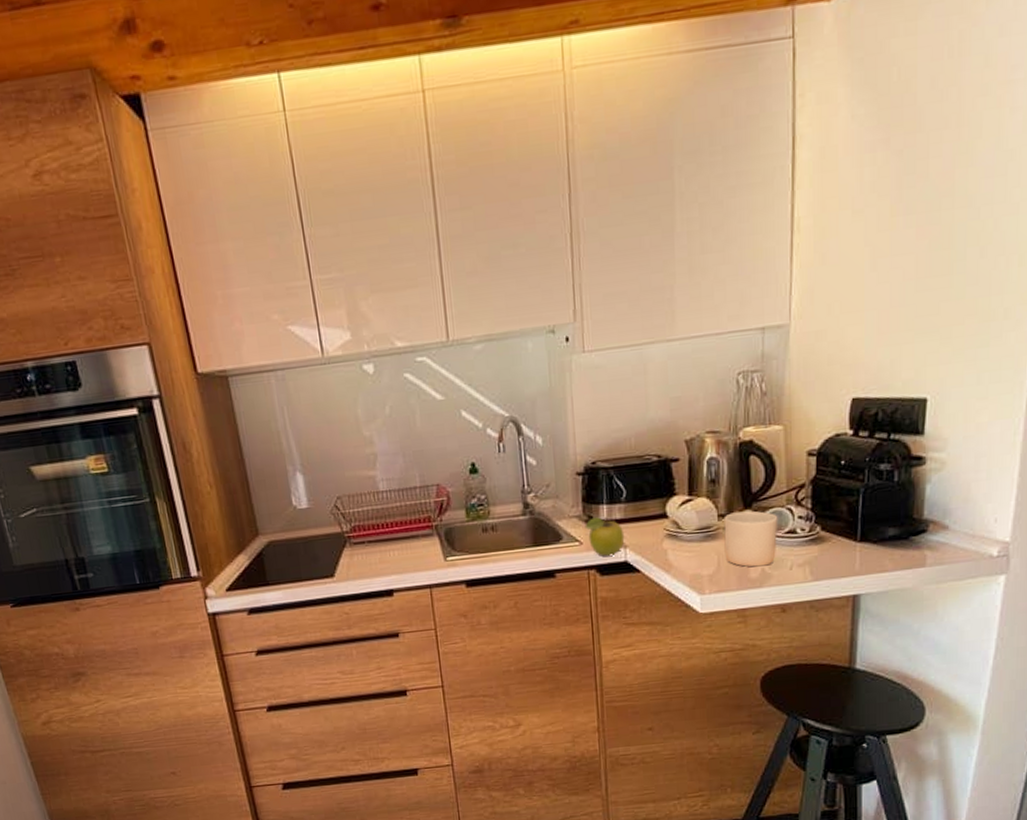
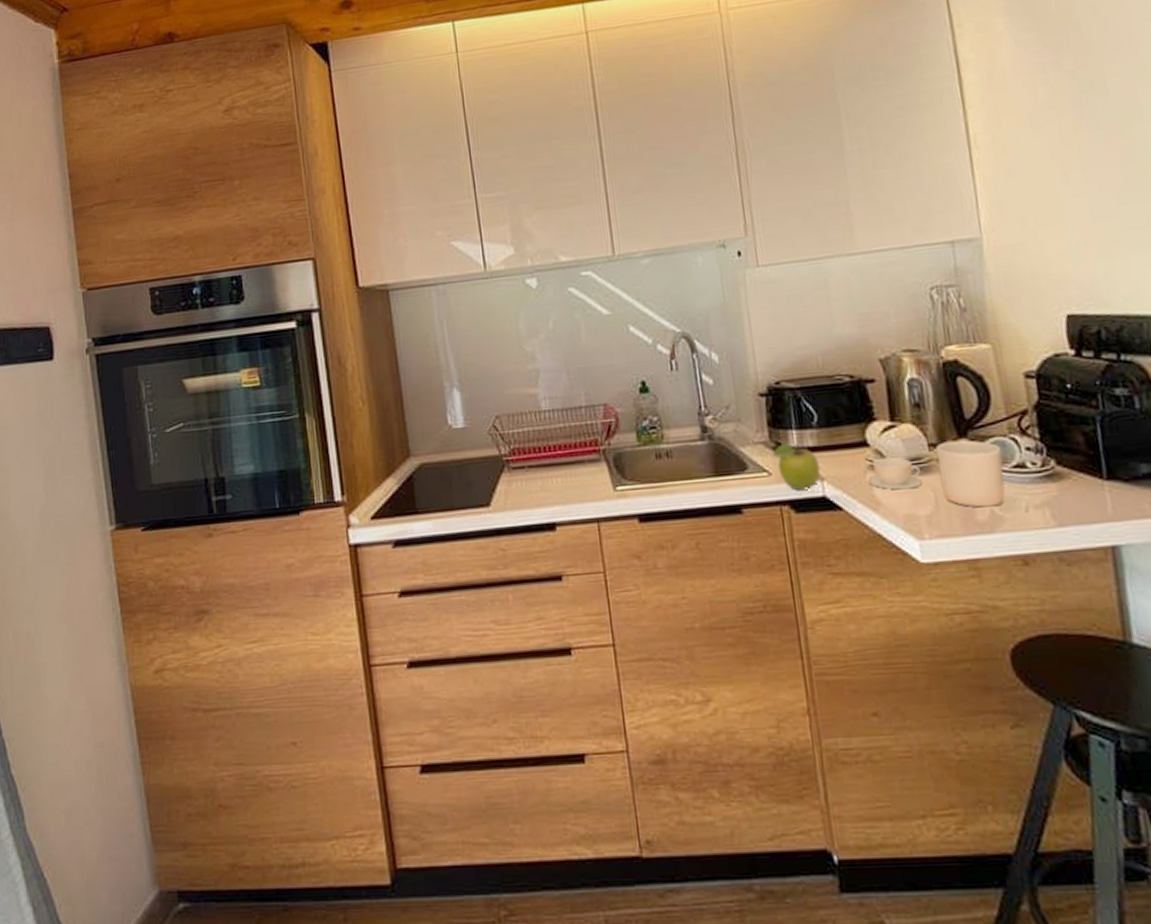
teacup: none [663,526,709,554] -> present [867,456,922,490]

